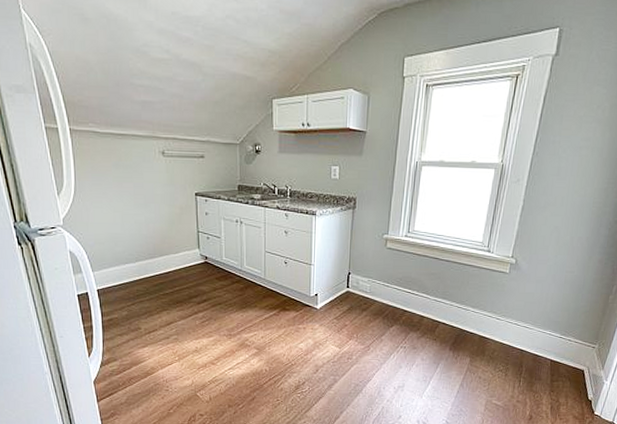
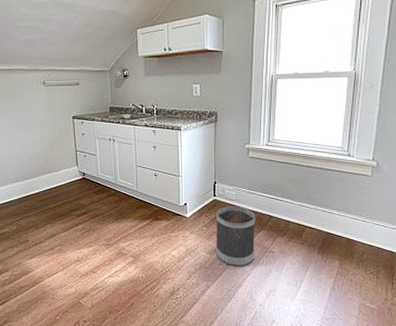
wastebasket: none [345,299,389,361] -> present [215,206,256,266]

